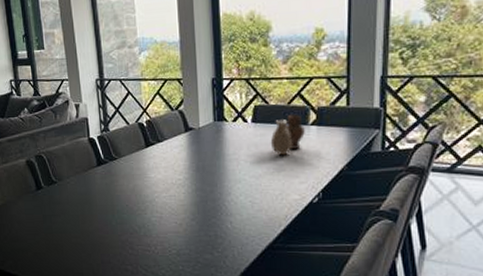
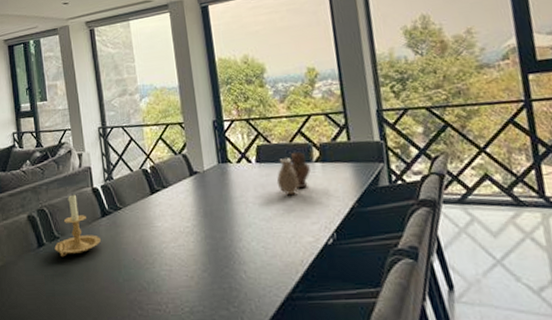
candle holder: none [52,142,96,200] -> present [54,193,101,257]

